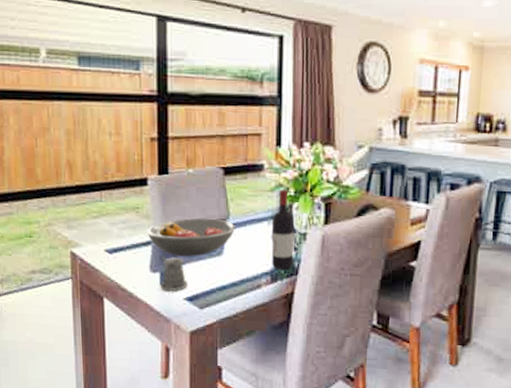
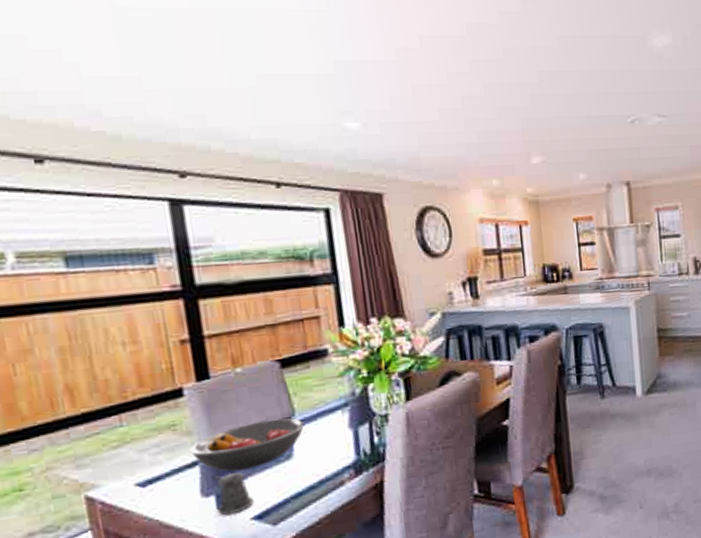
wine bottle: present [271,189,295,271] -> none [345,372,379,461]

